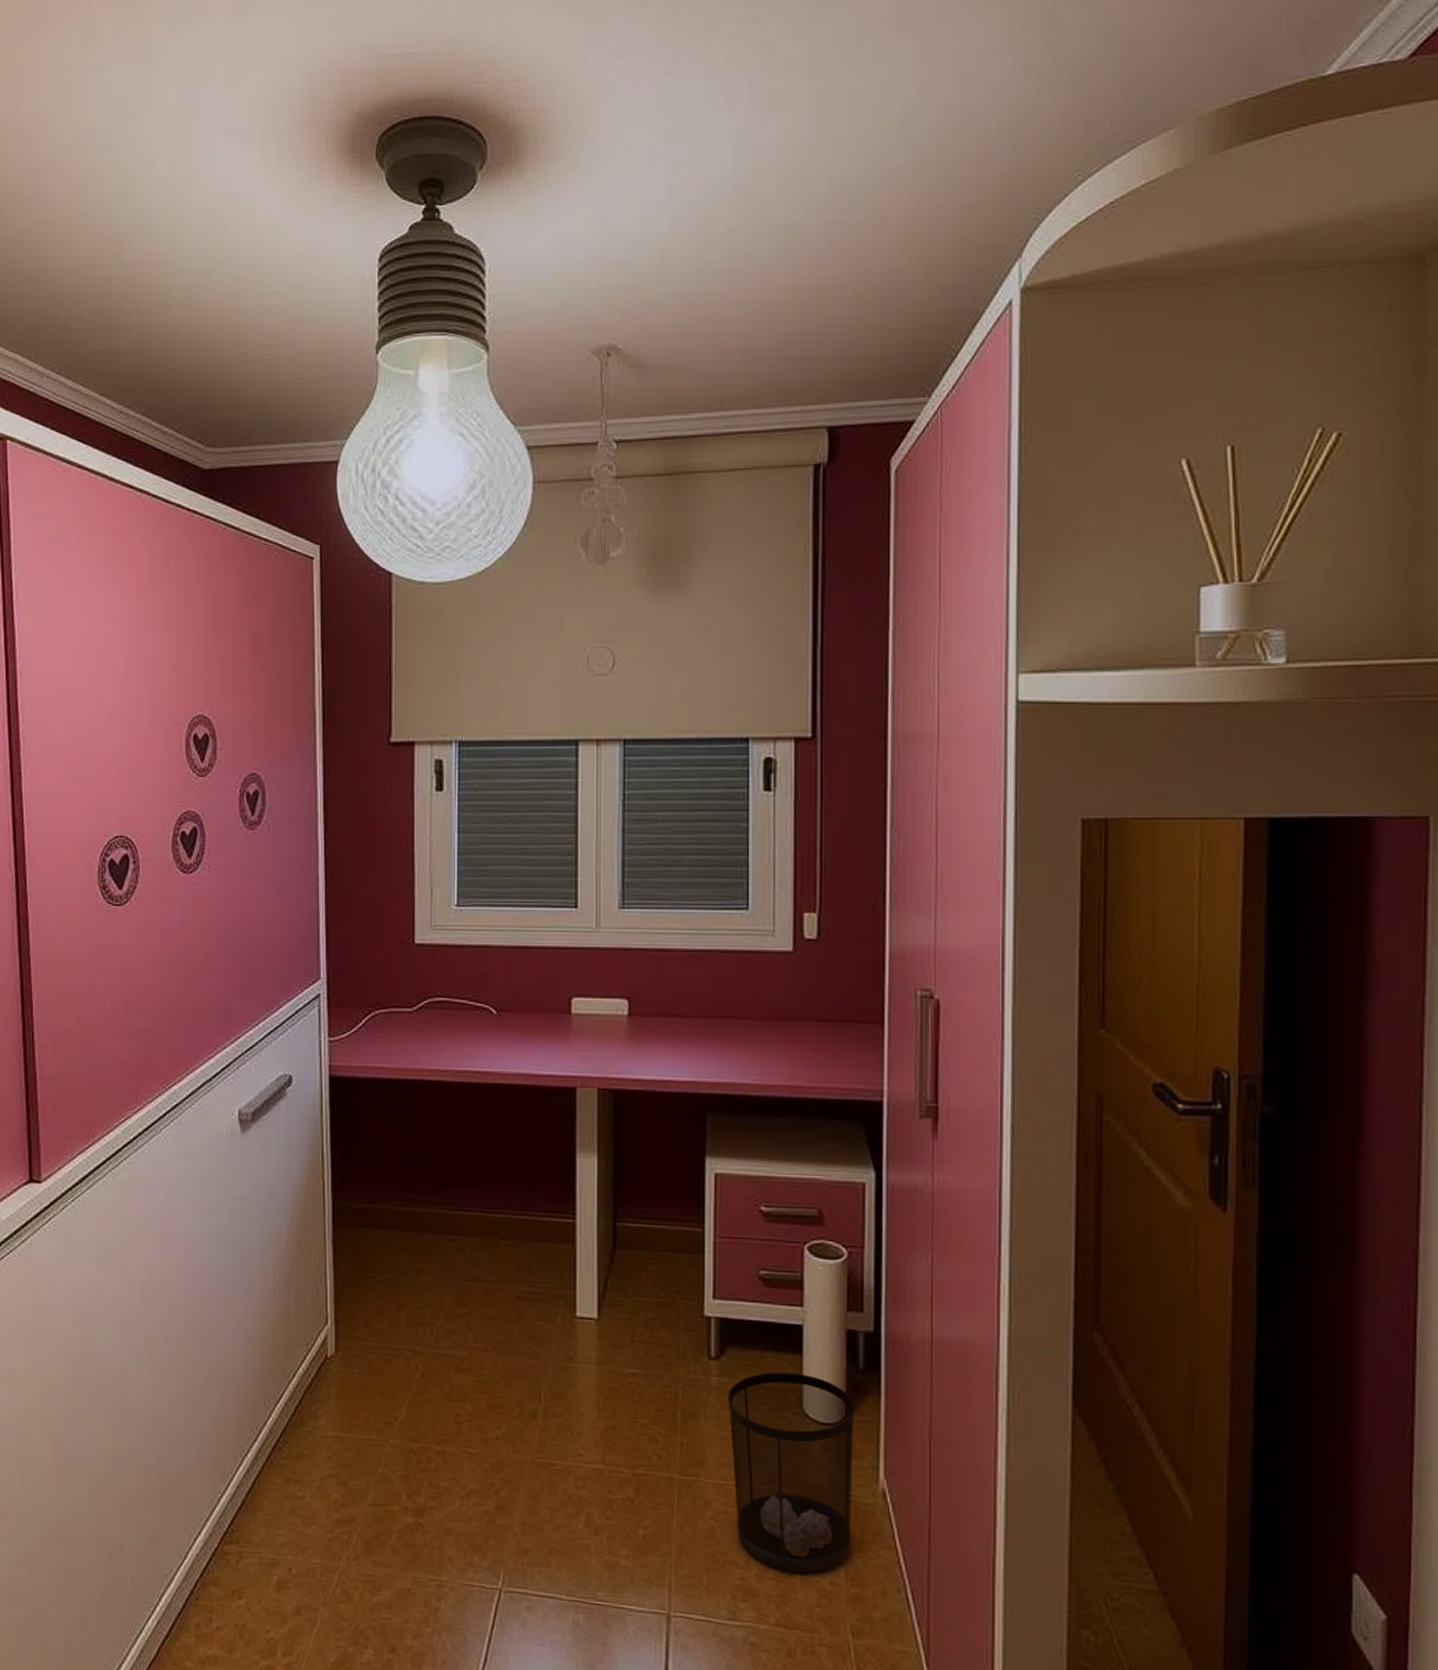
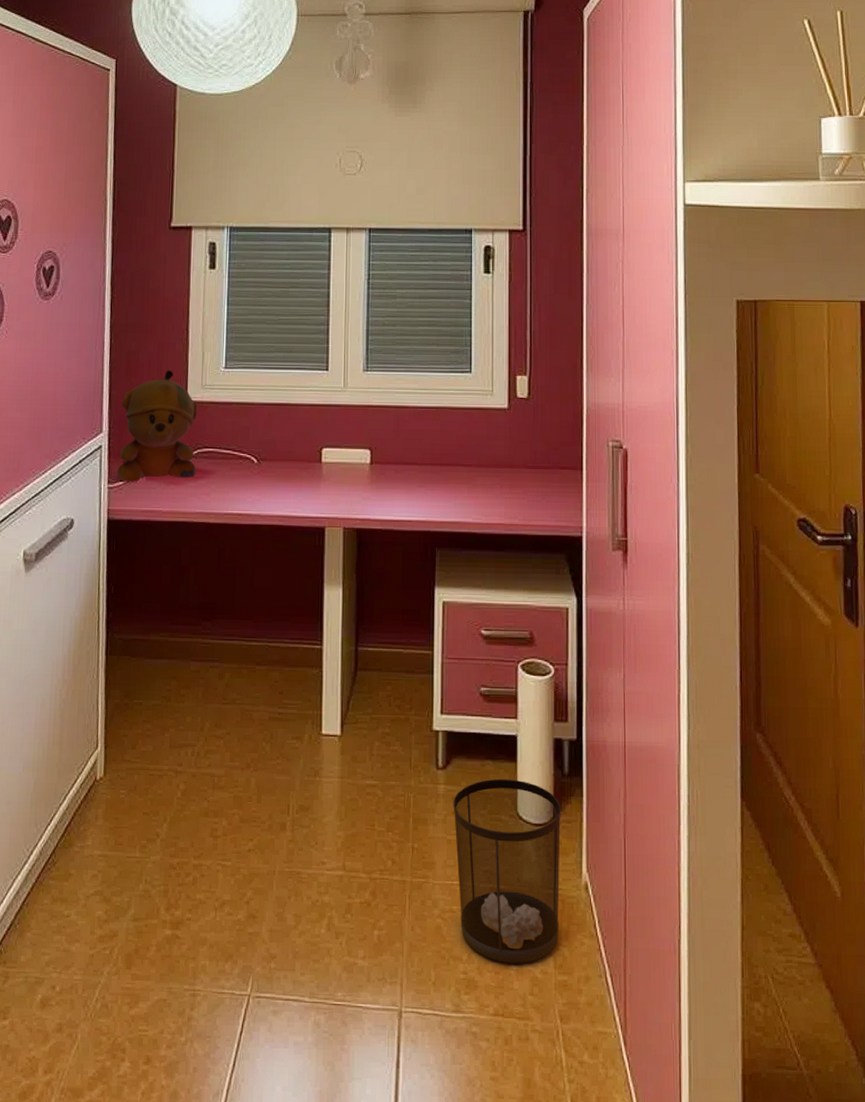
stuffed bear: none [337,908,427,1035] -> present [116,370,198,482]

